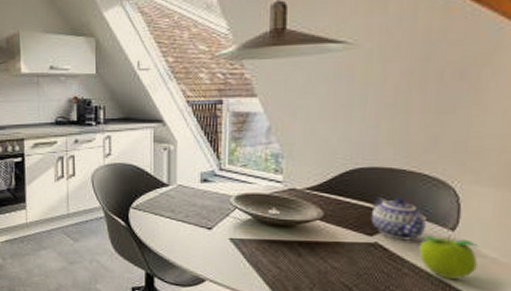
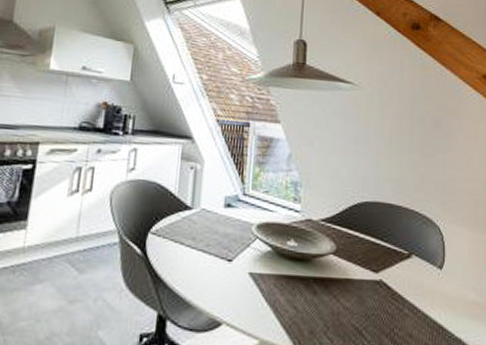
teapot: present [371,197,428,241] -> none [376,232,421,279]
fruit: present [418,236,479,279] -> none [415,274,461,320]

